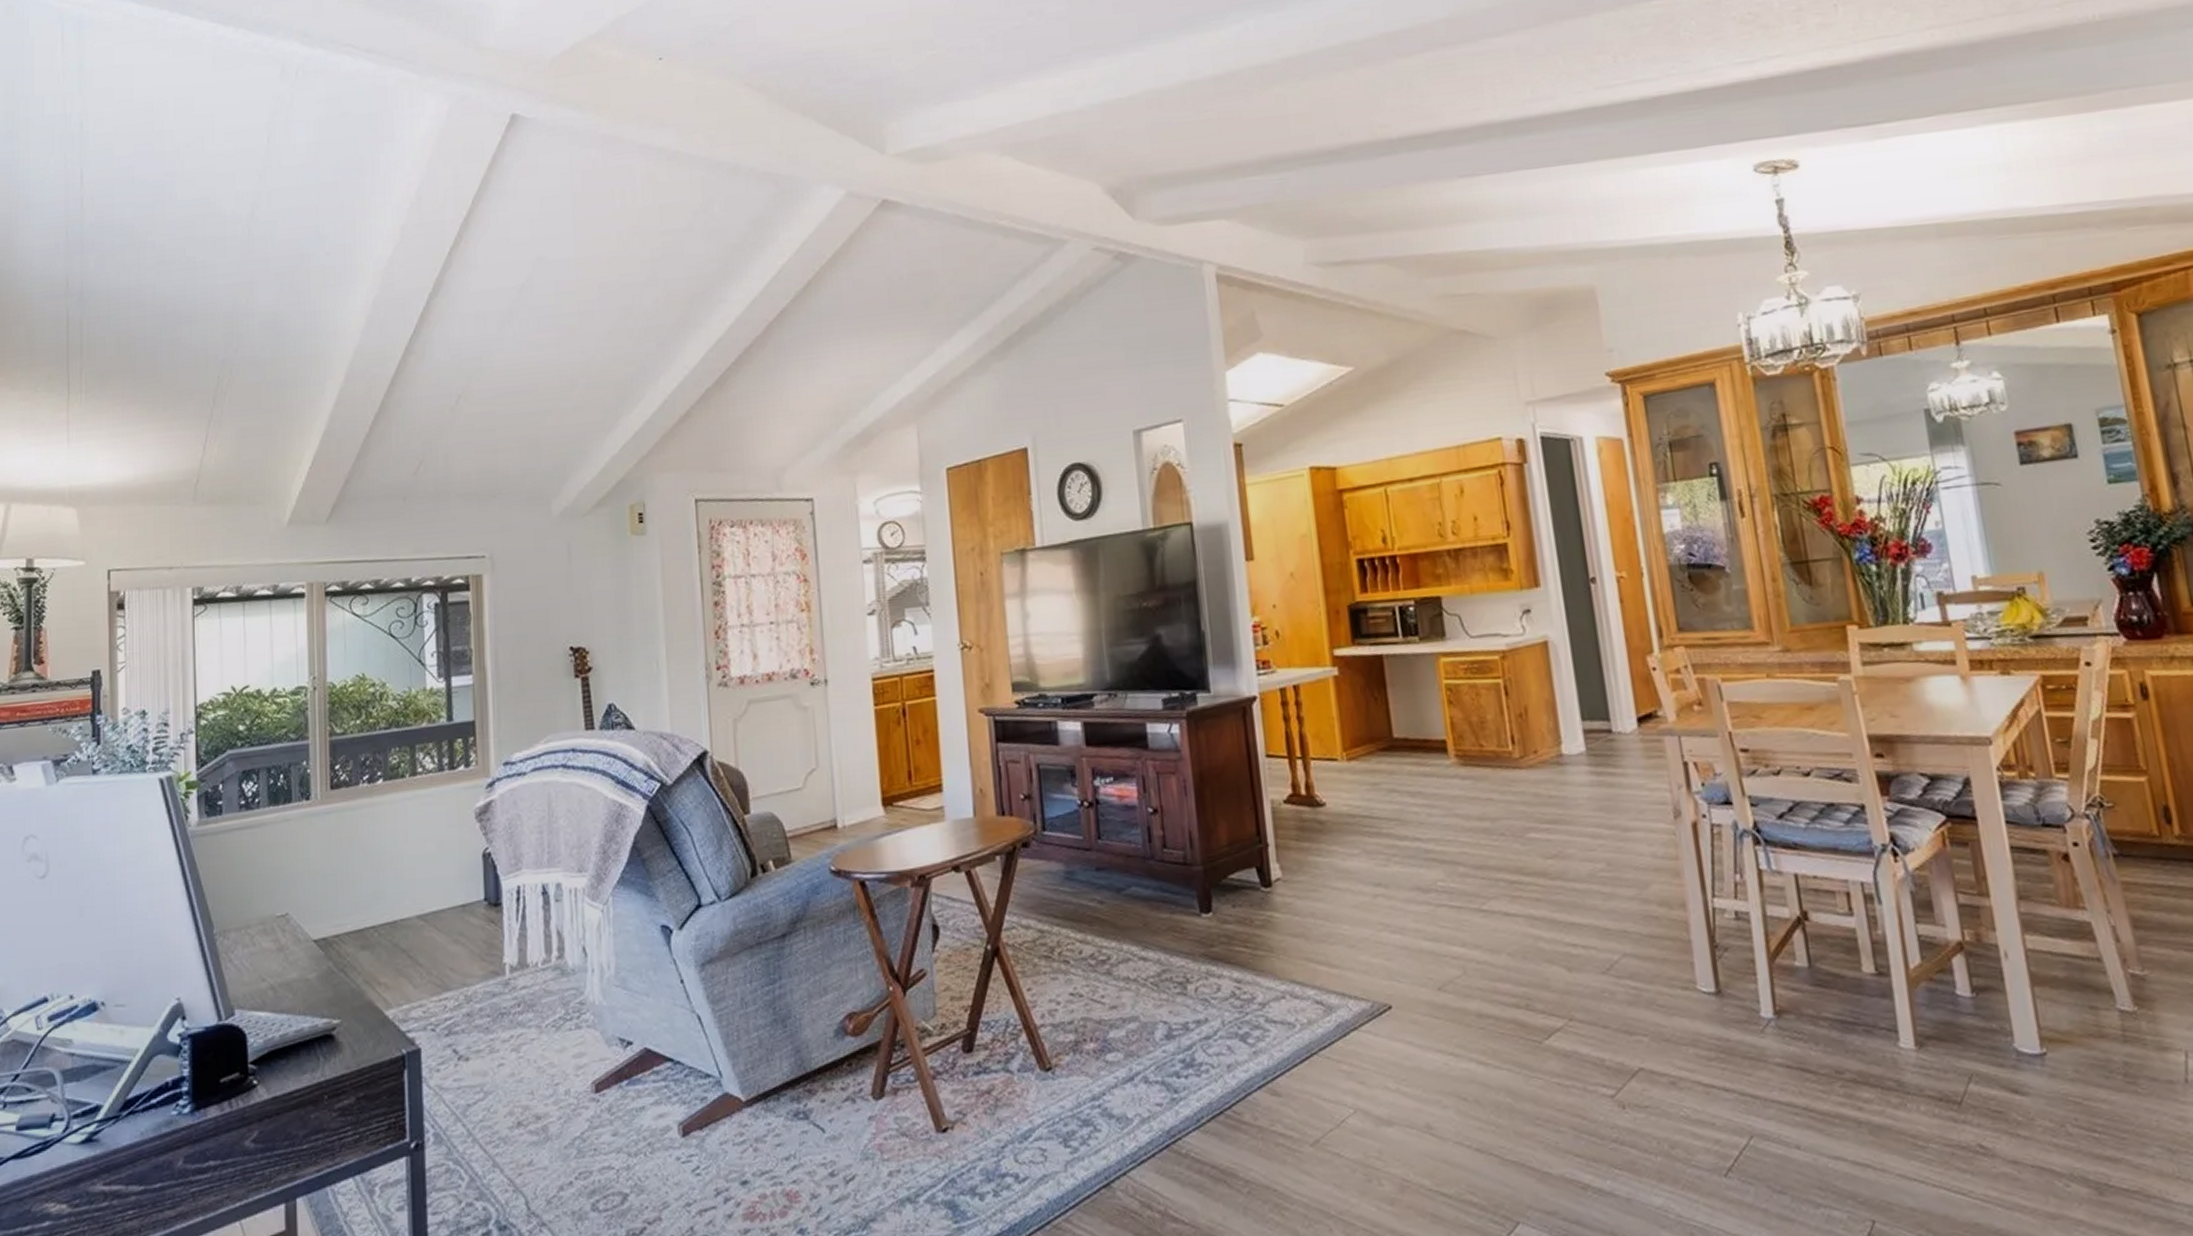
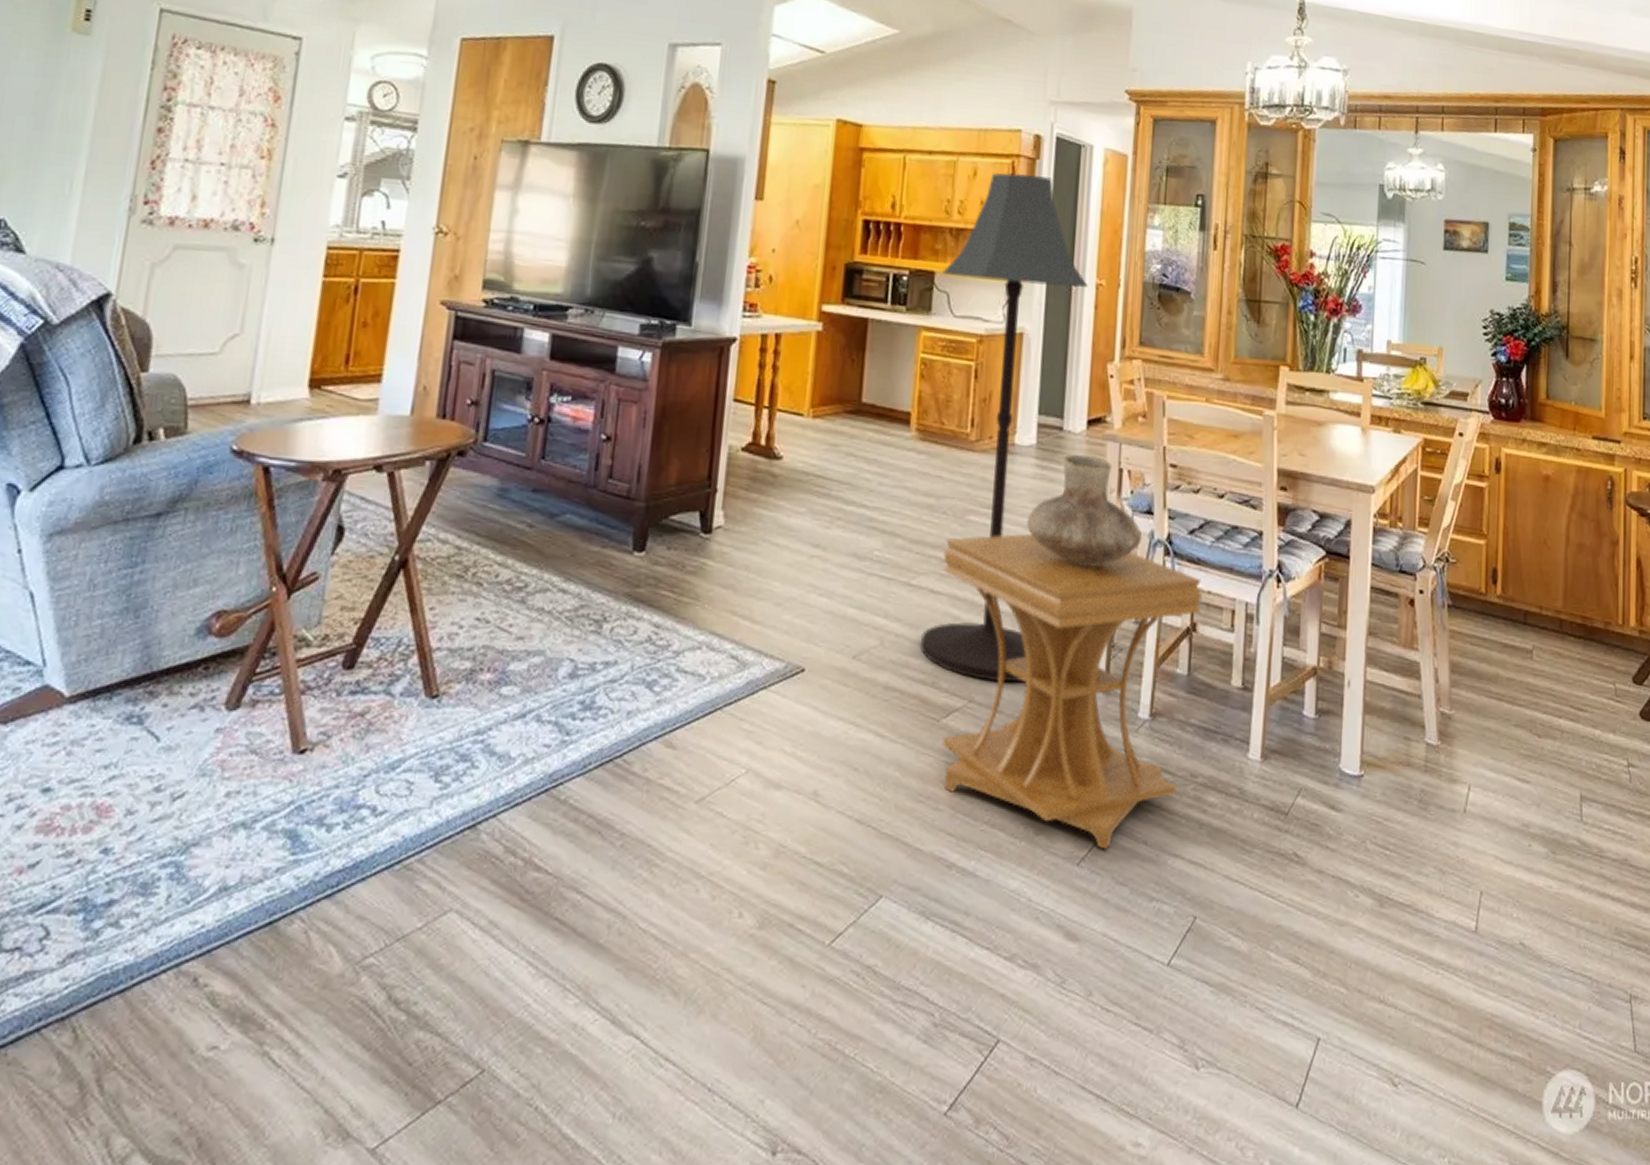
floor lamp: none [1448,479,1624,998] -> present [921,172,1088,683]
side table: none [1510,842,1823,1158] -> present [942,533,1202,850]
vase: none [1592,754,1726,869] -> present [1026,455,1143,567]

